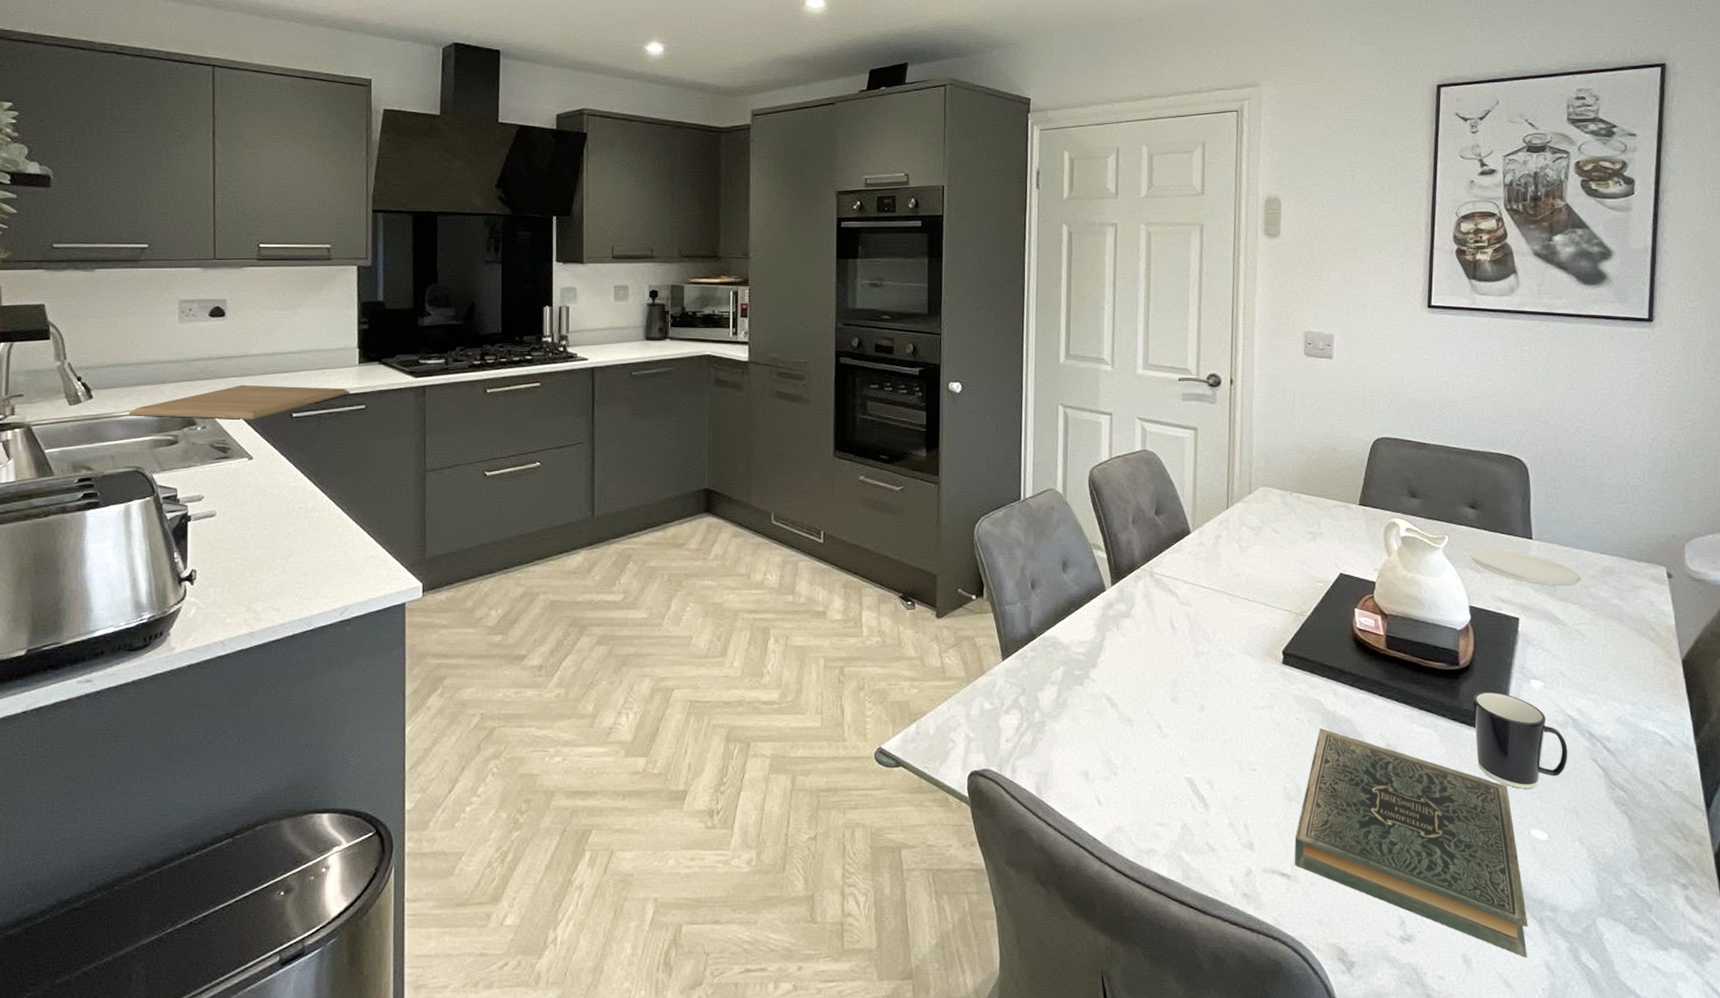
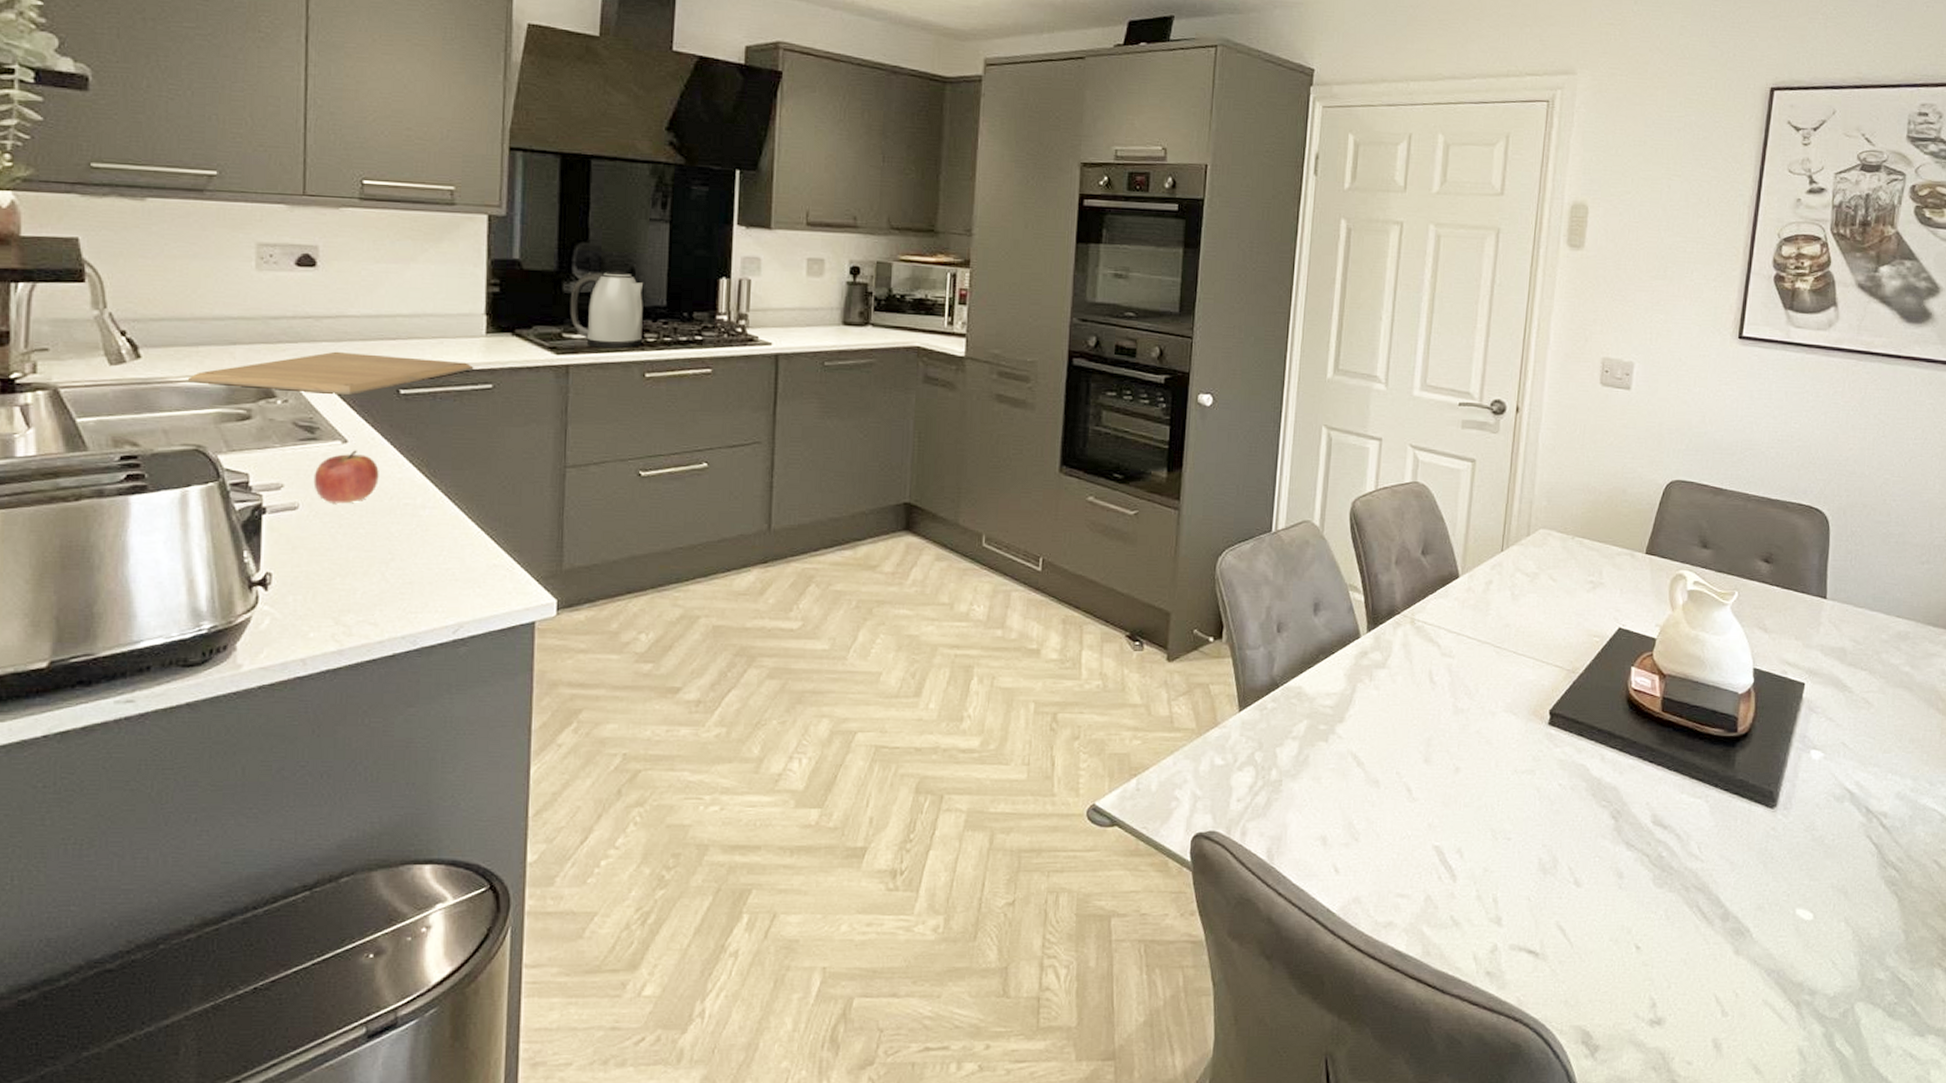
fruit: none [227,465,278,510] -> present [313,450,379,504]
kettle: none [424,305,483,370] -> present [570,270,644,349]
book: present [1294,729,1528,957] -> none [1544,796,1785,1042]
plate: present [1471,549,1582,586] -> none [1760,608,1875,651]
mug: present [1473,692,1568,789] -> none [1747,761,1843,865]

